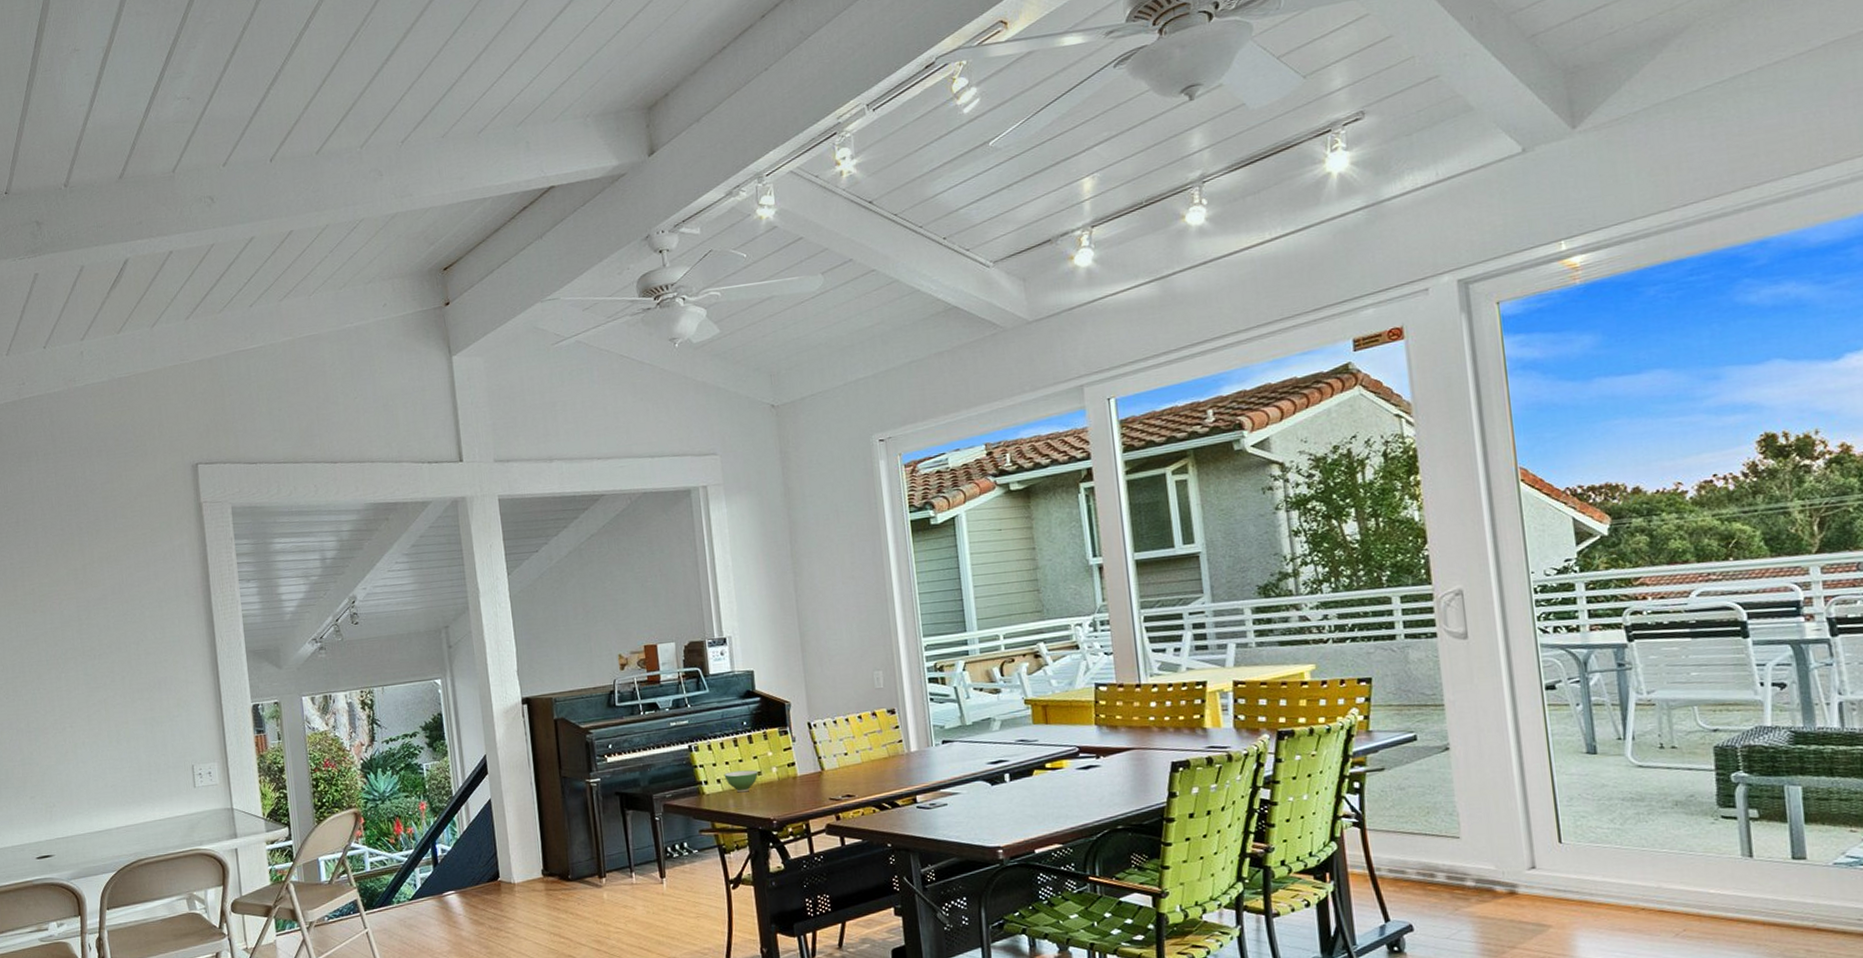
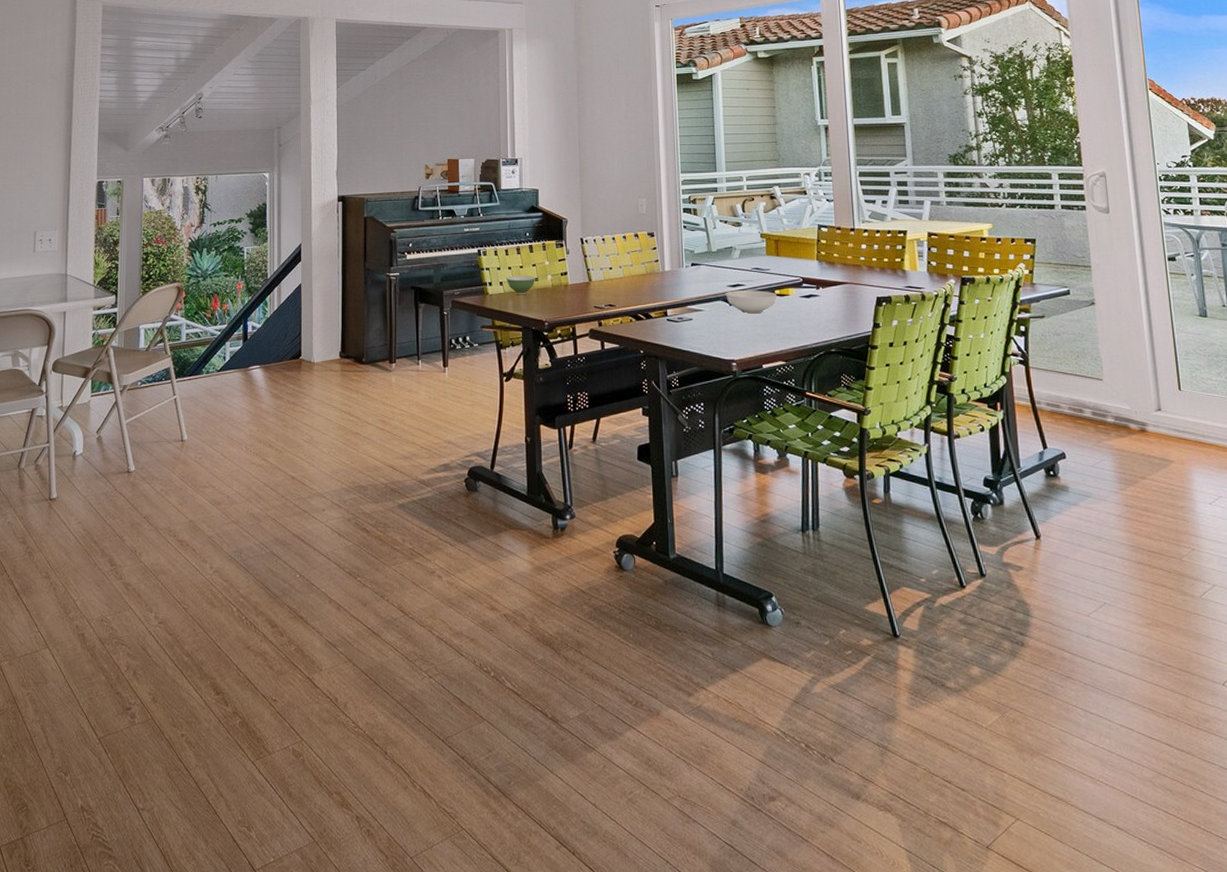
bowl: none [984,765,1049,793] -> present [725,290,777,314]

